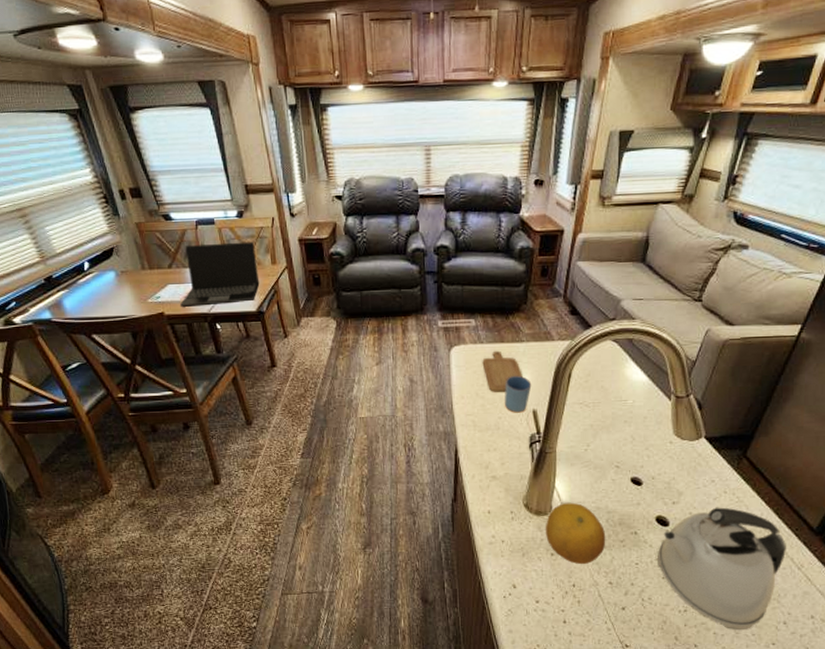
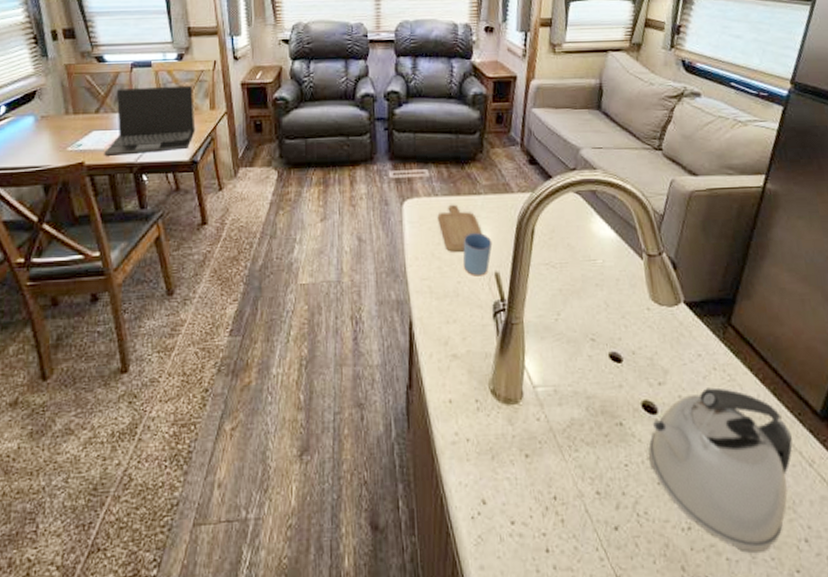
fruit: present [545,502,606,565] -> none [516,386,588,469]

